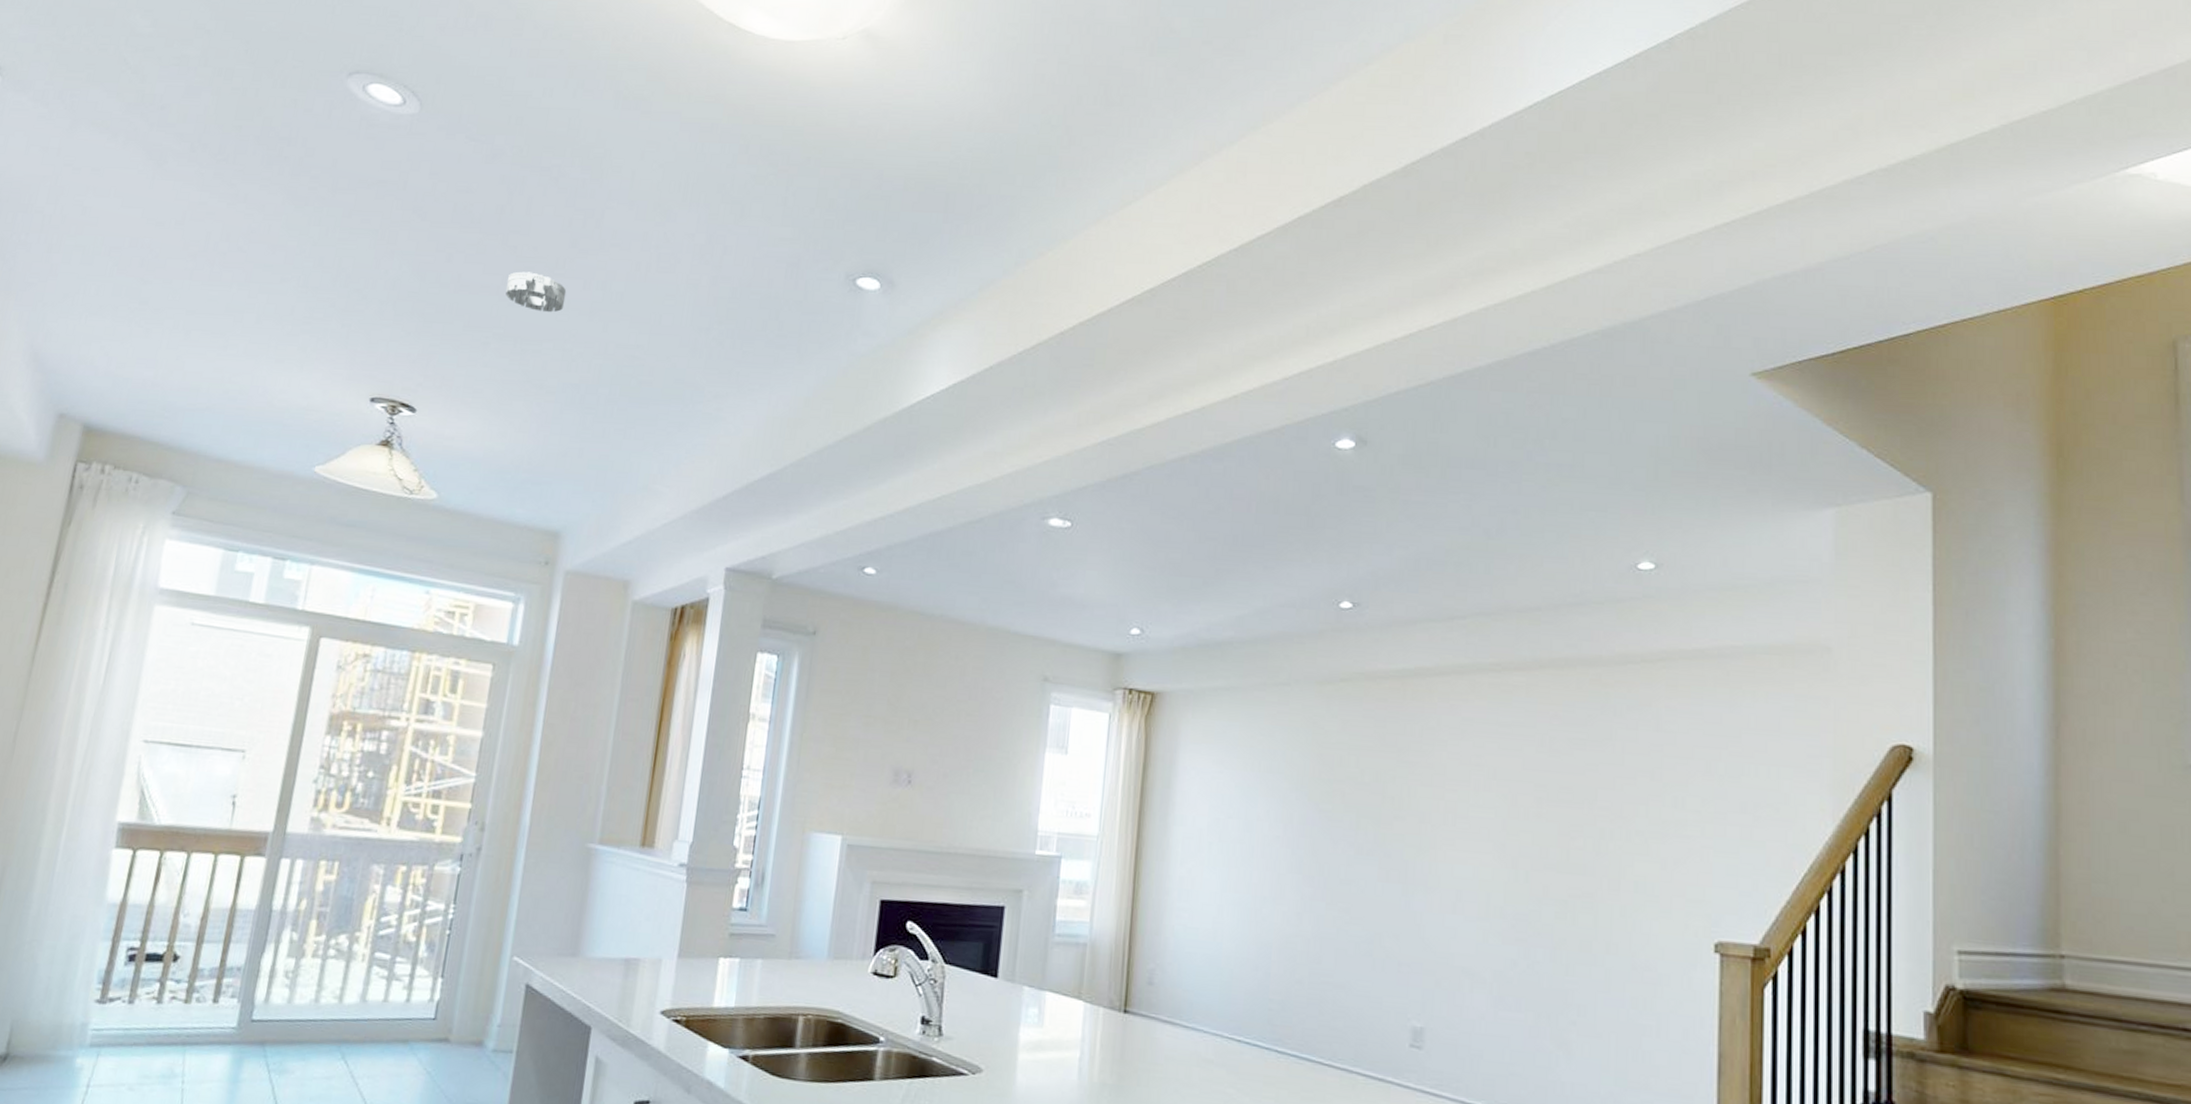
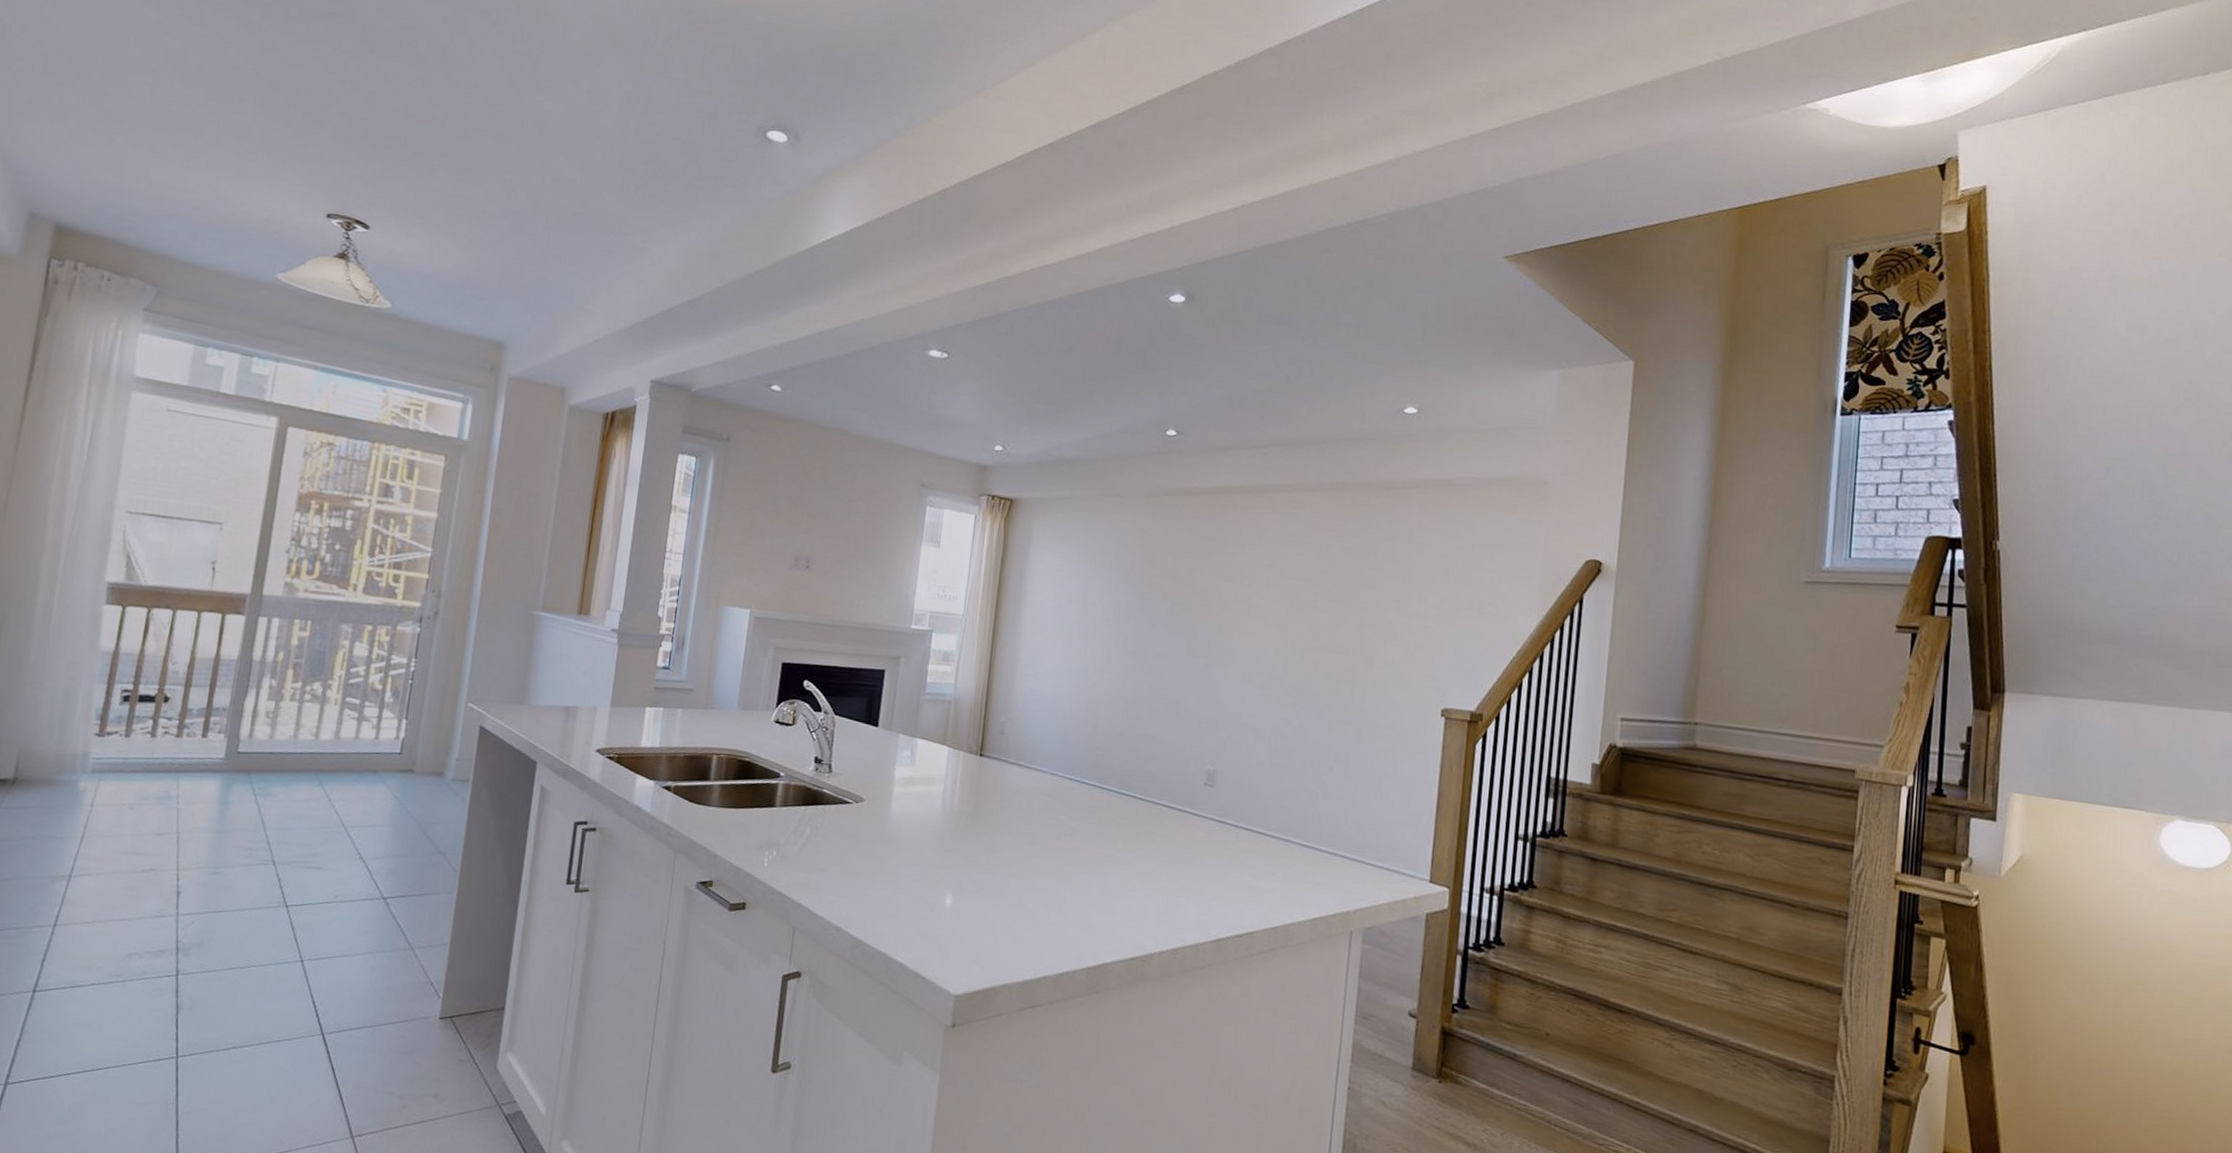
smoke detector: present [505,271,567,313] -> none [450,106,506,146]

